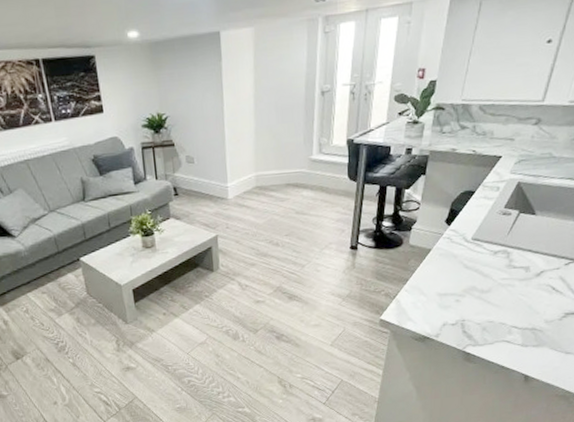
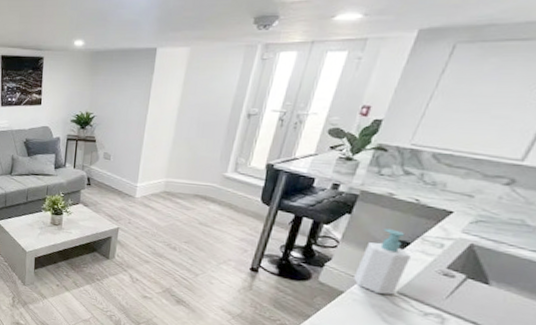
soap bottle: none [437,182,477,245] -> present [354,228,411,295]

